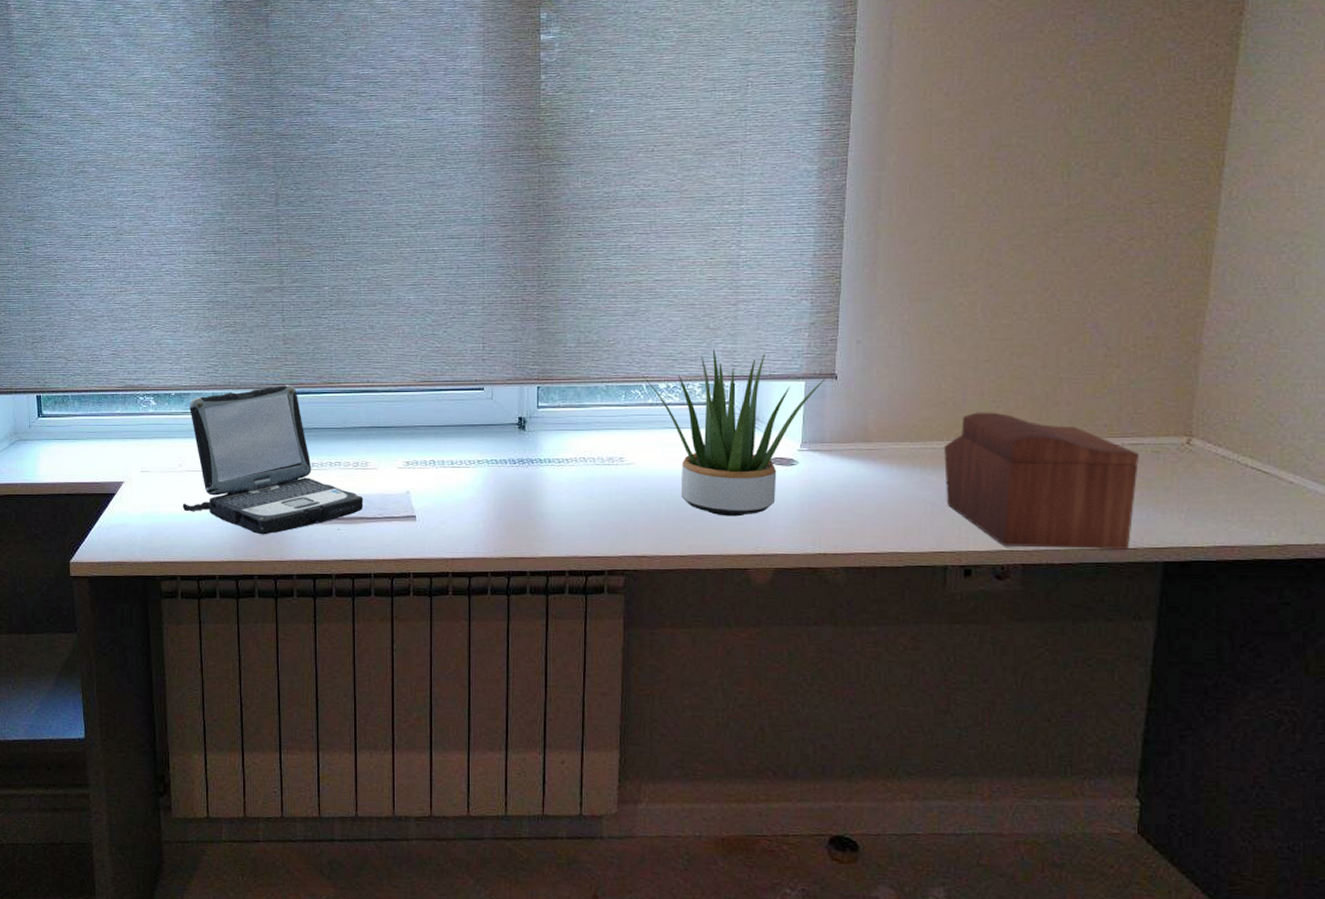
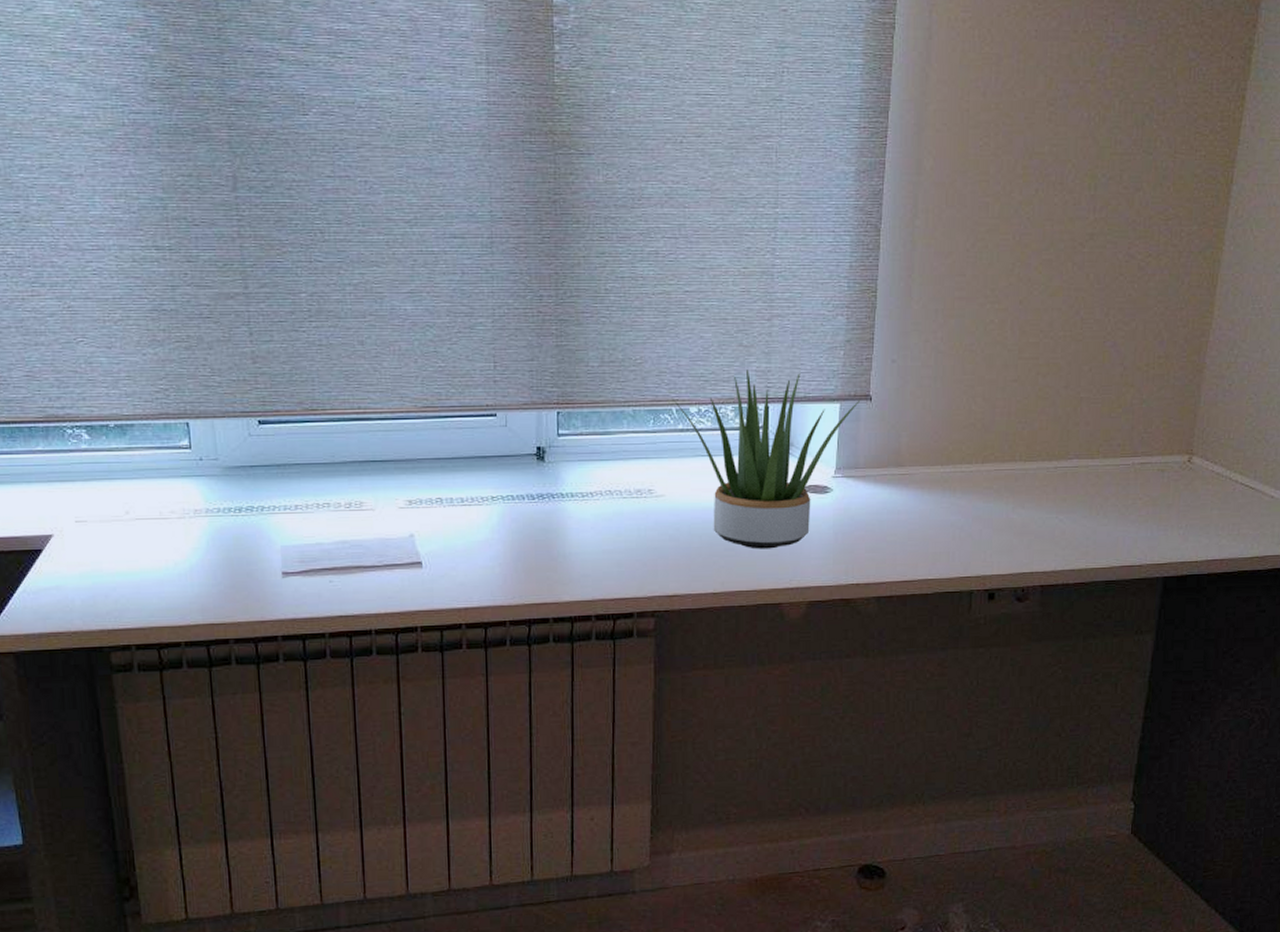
laptop: present [182,385,364,535] -> none [132,413,360,592]
sewing box: present [944,412,1139,550] -> none [972,433,1147,569]

